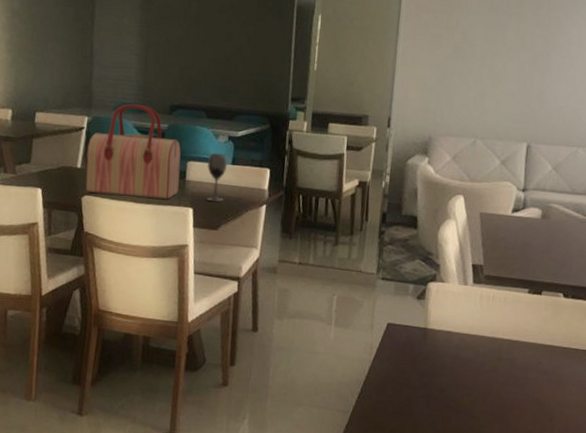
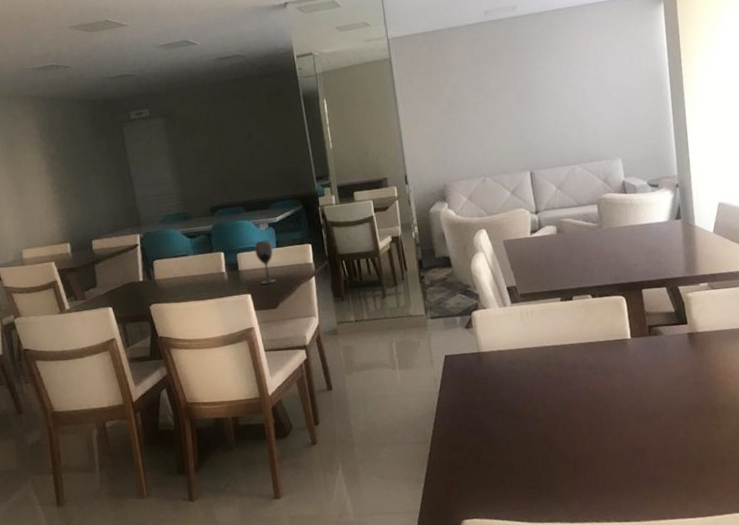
handbag: present [85,103,181,200] -> none [144,212,235,302]

